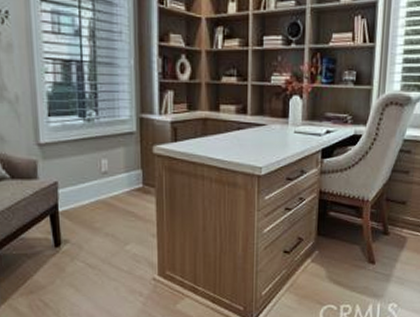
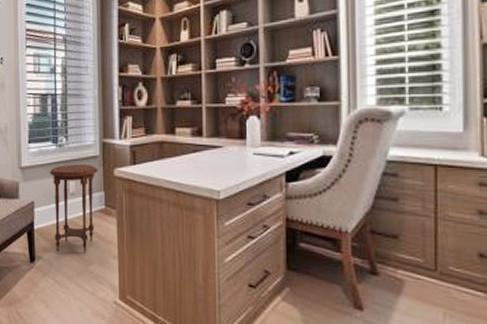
side table: none [76,140,136,235] -> present [49,164,99,253]

